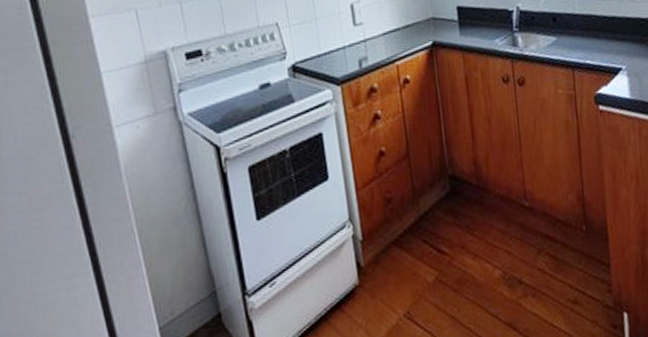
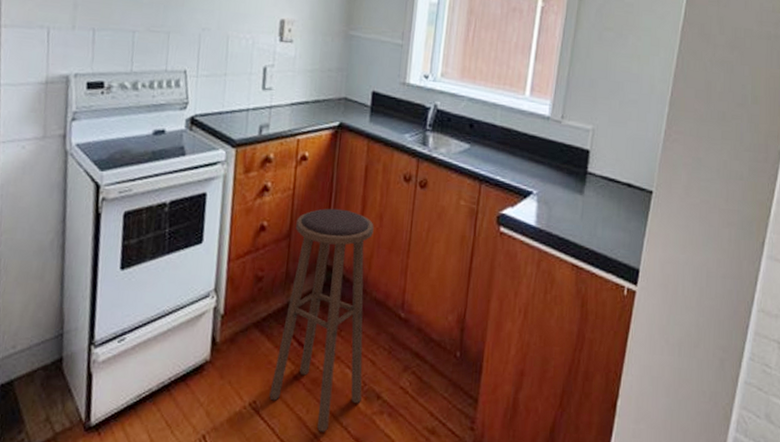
stool: none [412,120,505,325] -> present [269,208,374,432]

